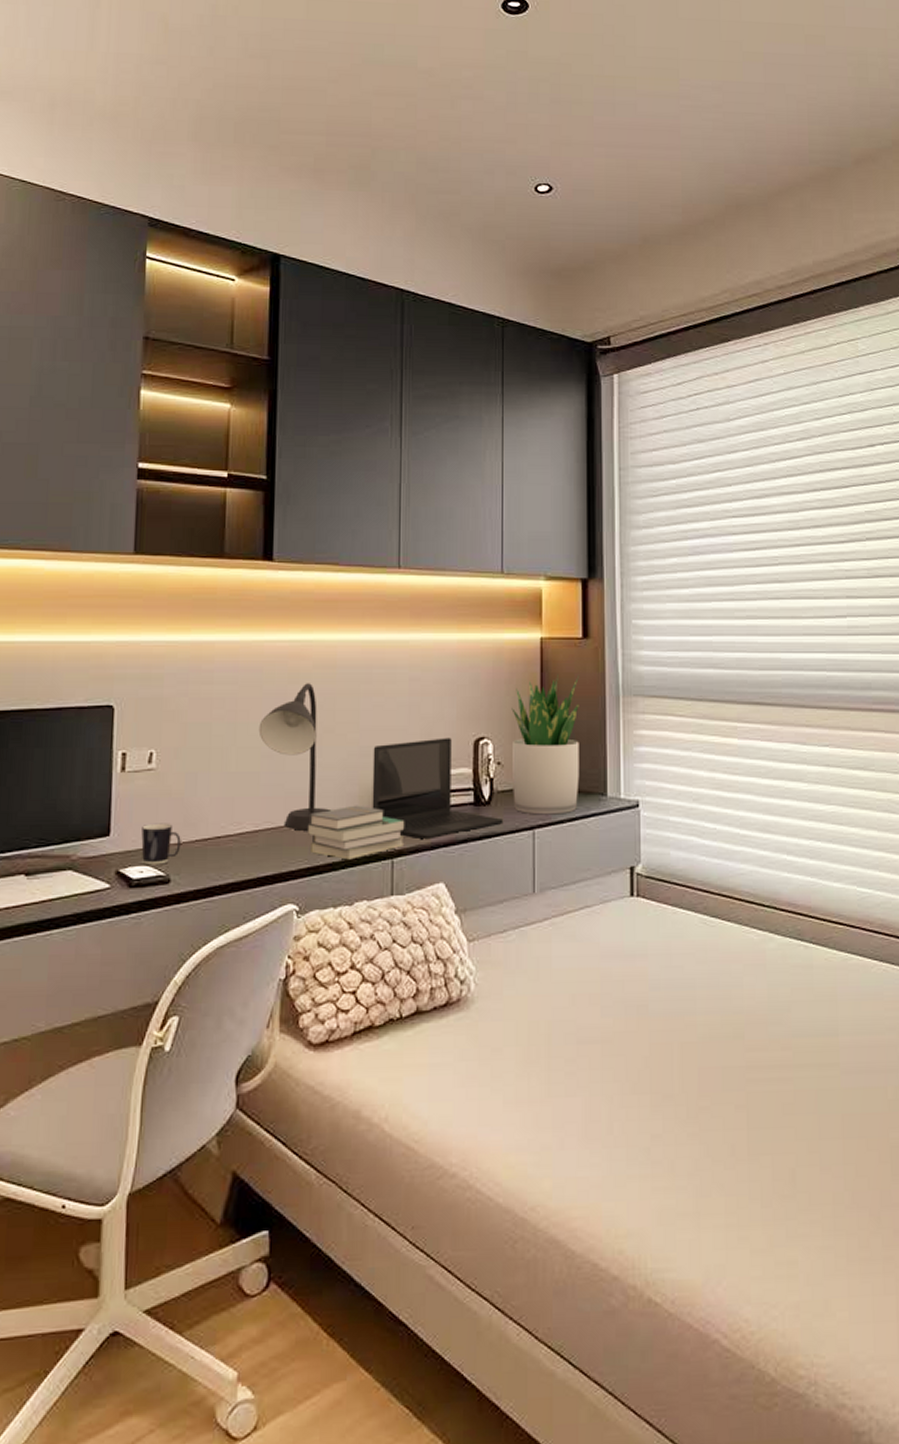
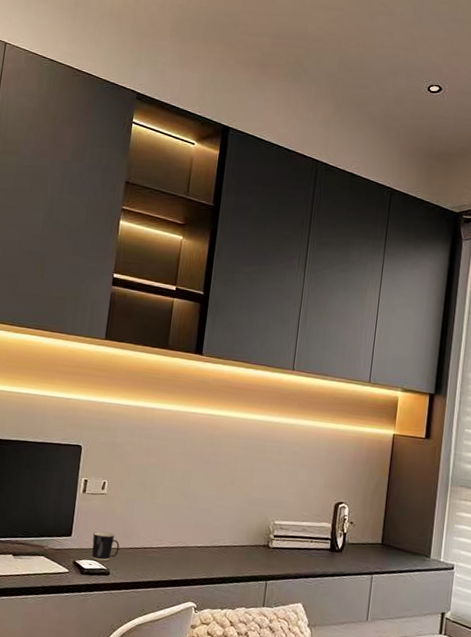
desk lamp: present [258,683,332,831] -> none [180,446,227,552]
books: present [308,805,404,860] -> none [208,538,277,577]
laptop: present [372,737,504,840] -> none [255,498,351,571]
planter: present [511,674,580,815] -> none [359,462,419,567]

